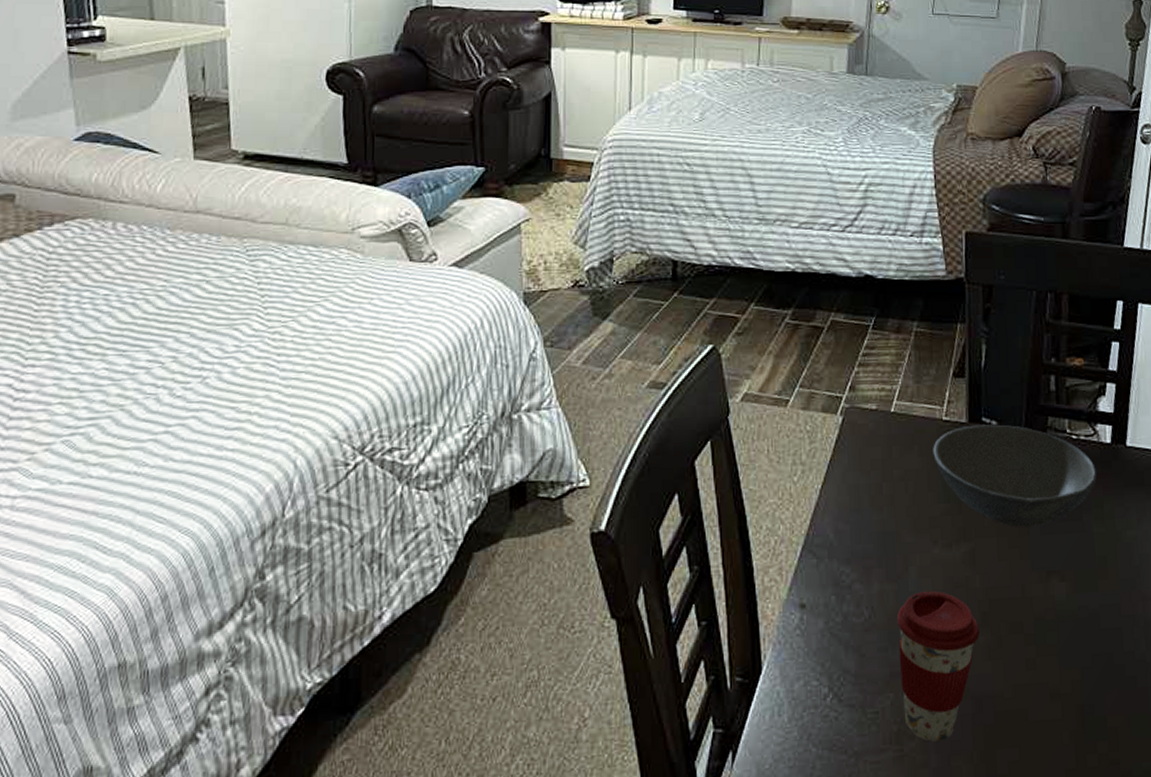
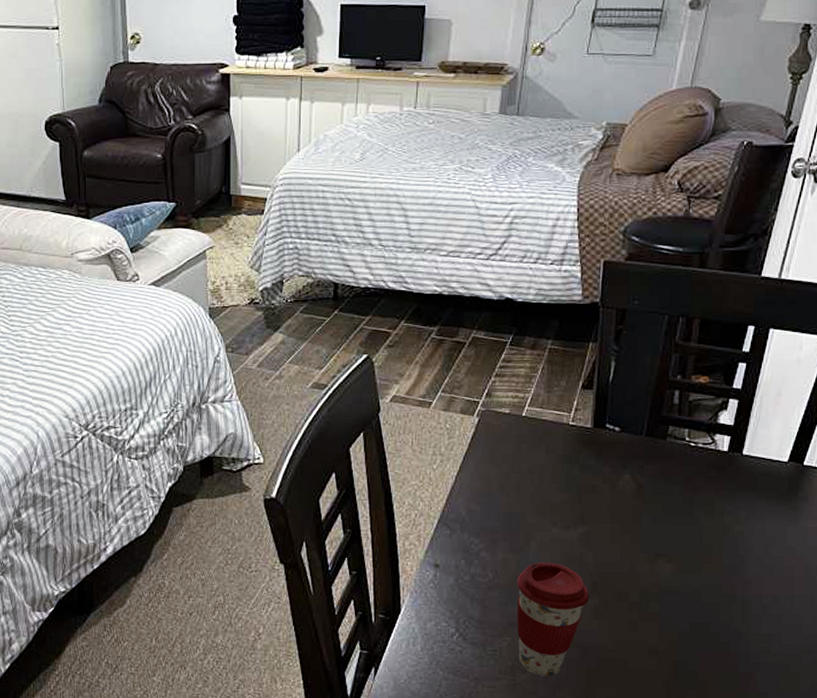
soup bowl: present [933,424,1097,528] -> none [558,430,711,518]

